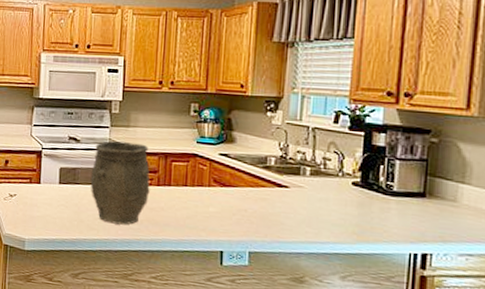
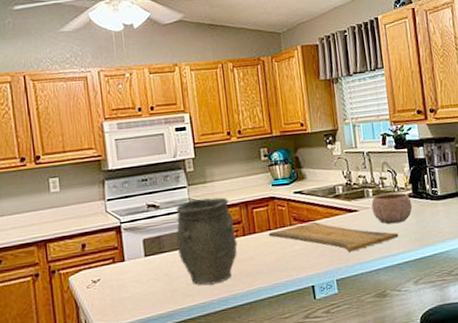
cutting board: none [183,187,333,228] -> present [268,221,399,252]
bowl: none [306,175,357,211] -> present [371,192,413,224]

